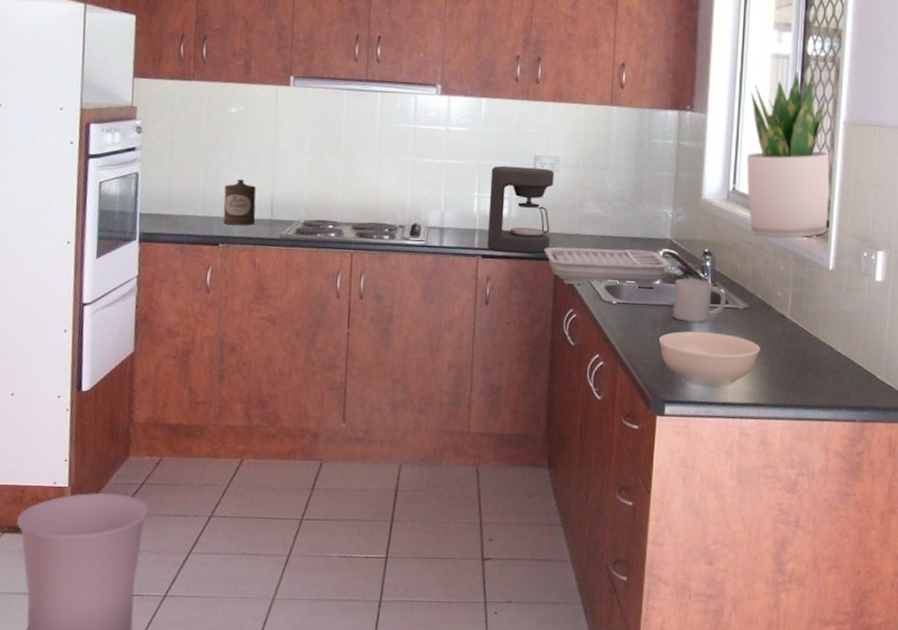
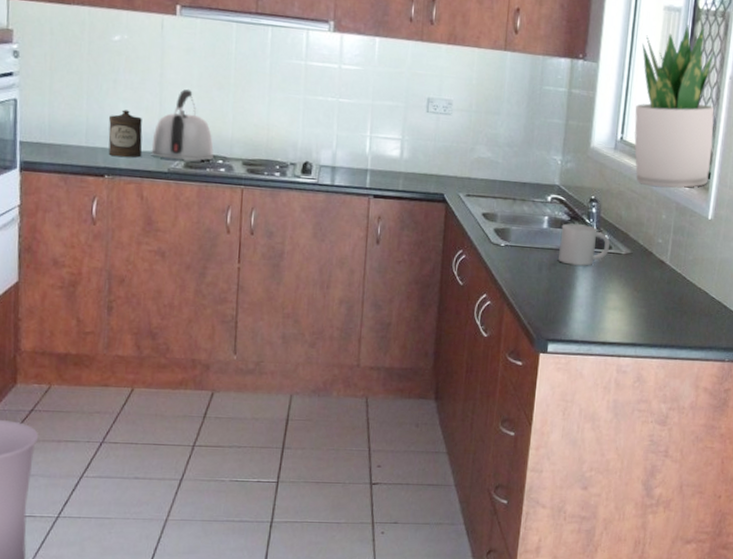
kettle: none [263,156,325,229] -> present [151,88,215,163]
coffee maker: present [486,165,555,255] -> none [378,106,447,196]
dish rack: present [544,247,671,289] -> none [435,189,558,233]
bowl: present [658,331,760,387] -> none [544,274,640,328]

